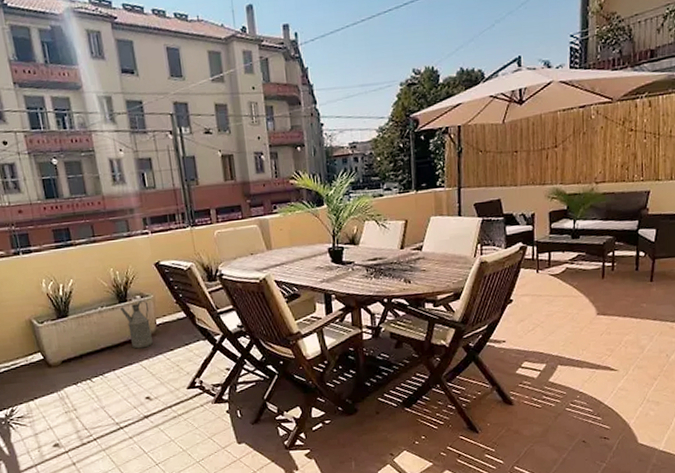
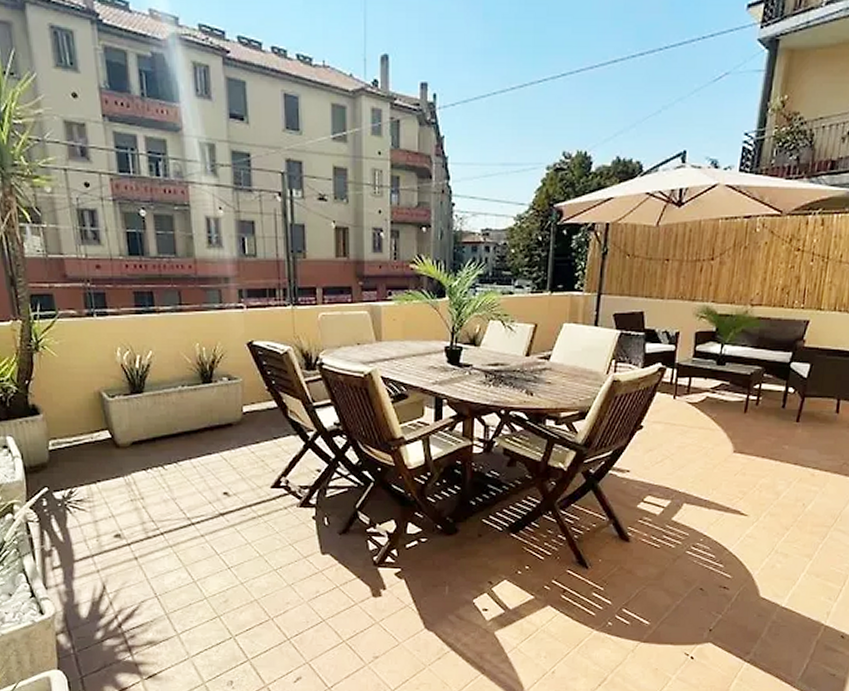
watering can: present [121,300,153,349] -> none [204,384,237,437]

